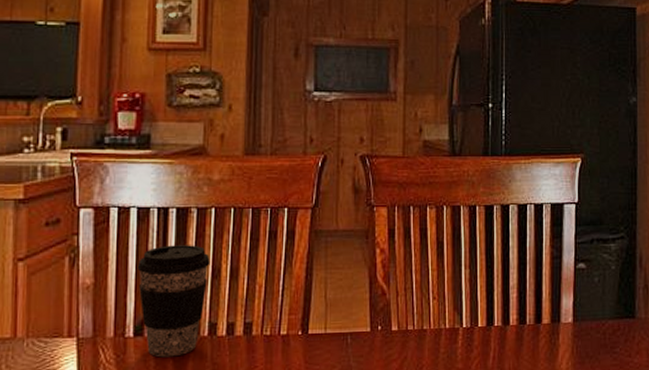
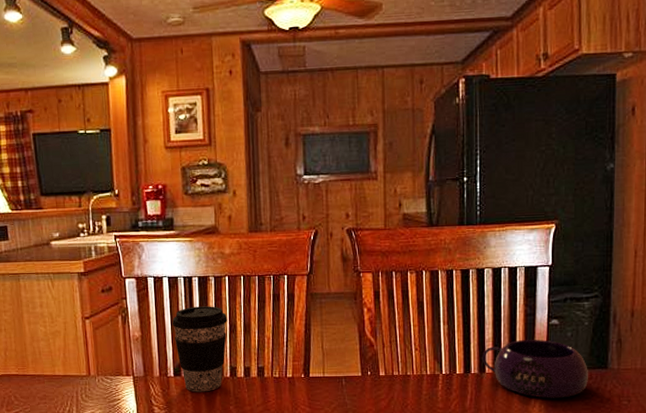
bowl: none [506,285,616,354] -> present [481,339,588,399]

